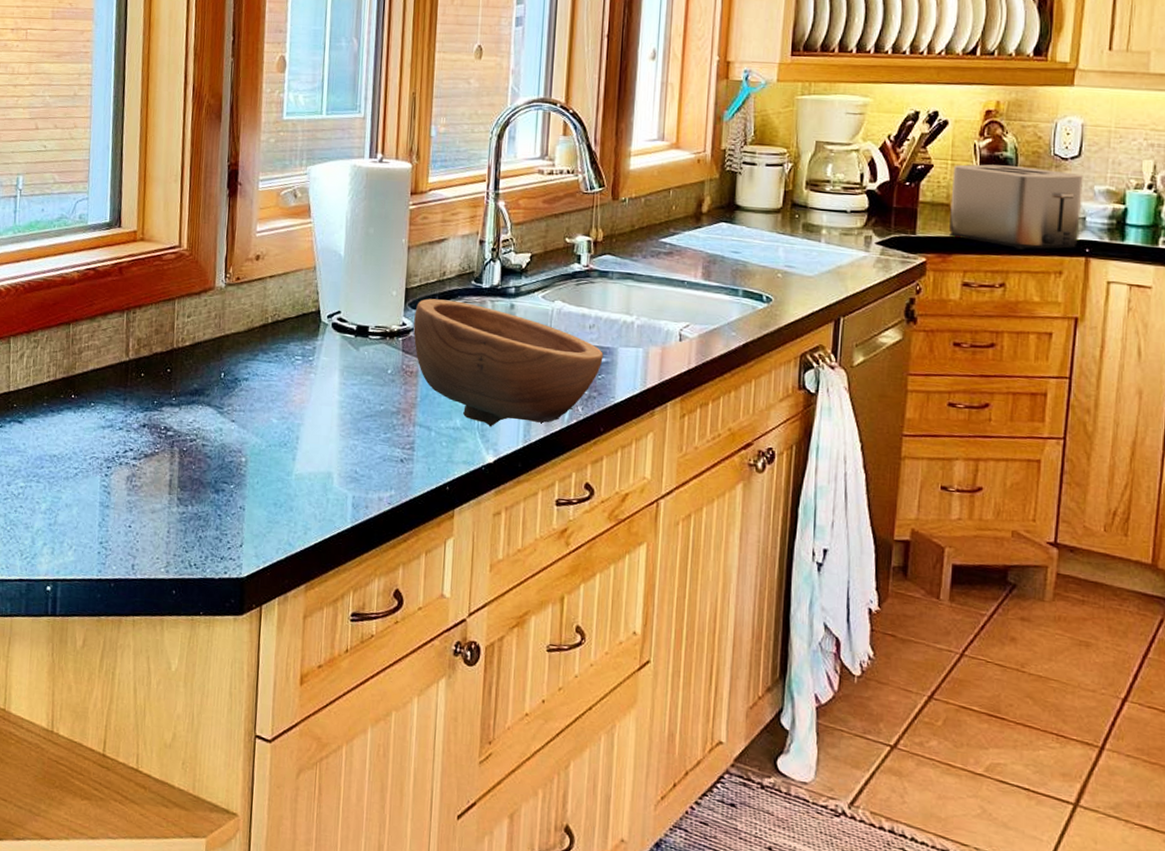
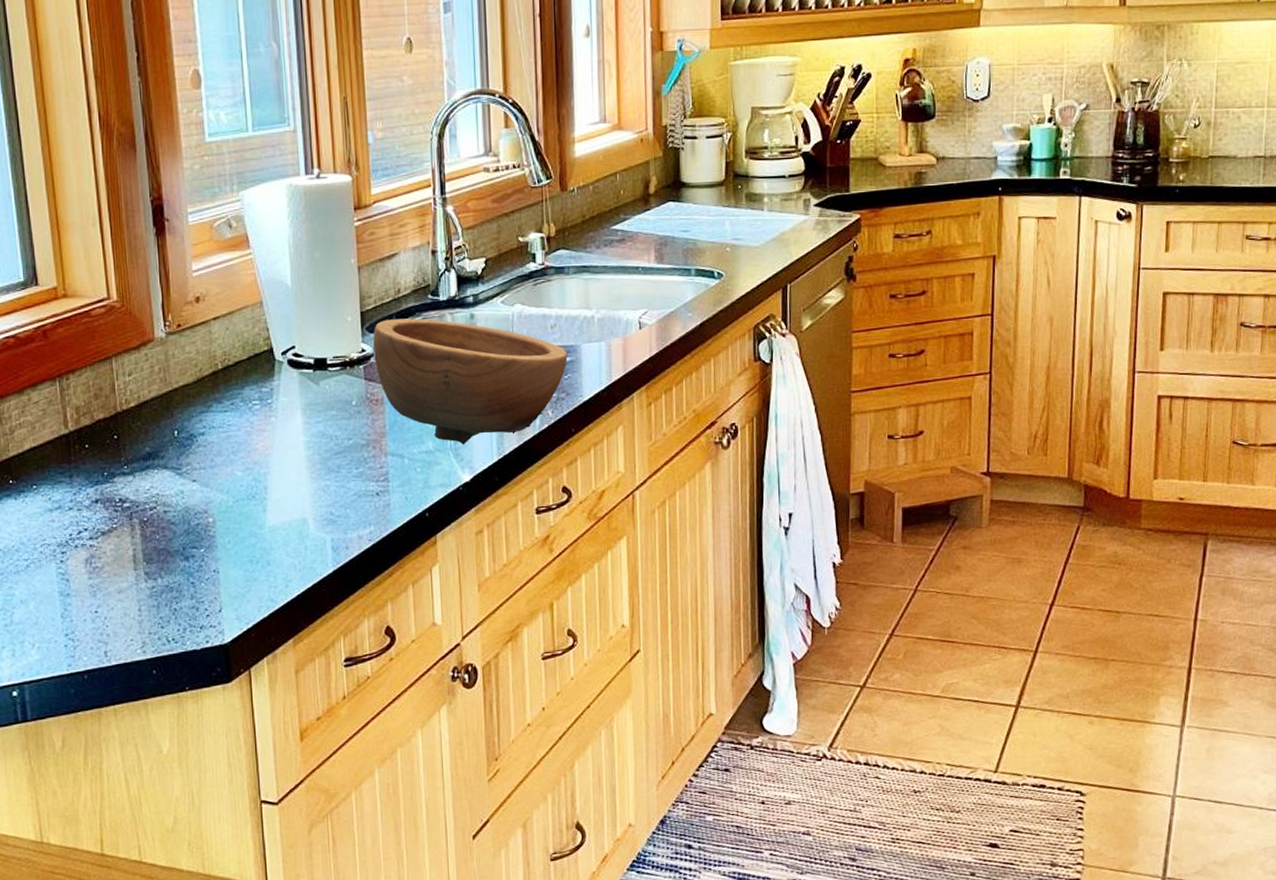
toaster: present [949,164,1083,250] -> none [878,112,993,196]

